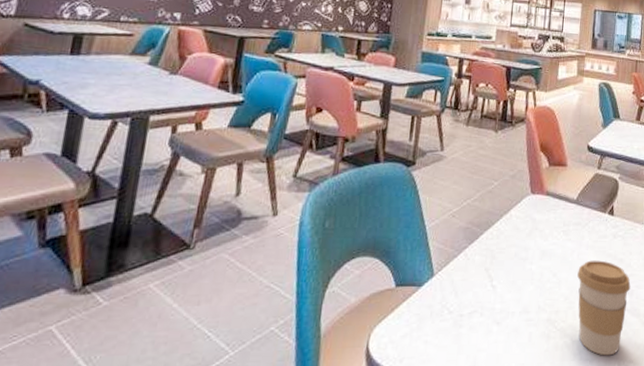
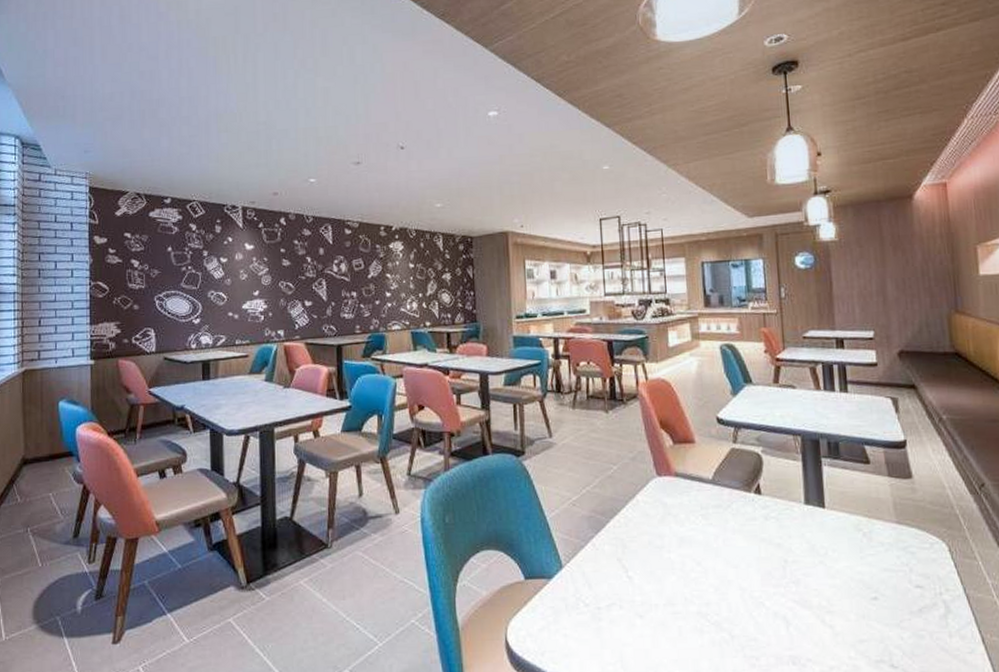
coffee cup: present [577,260,631,356] -> none [726,546,796,653]

